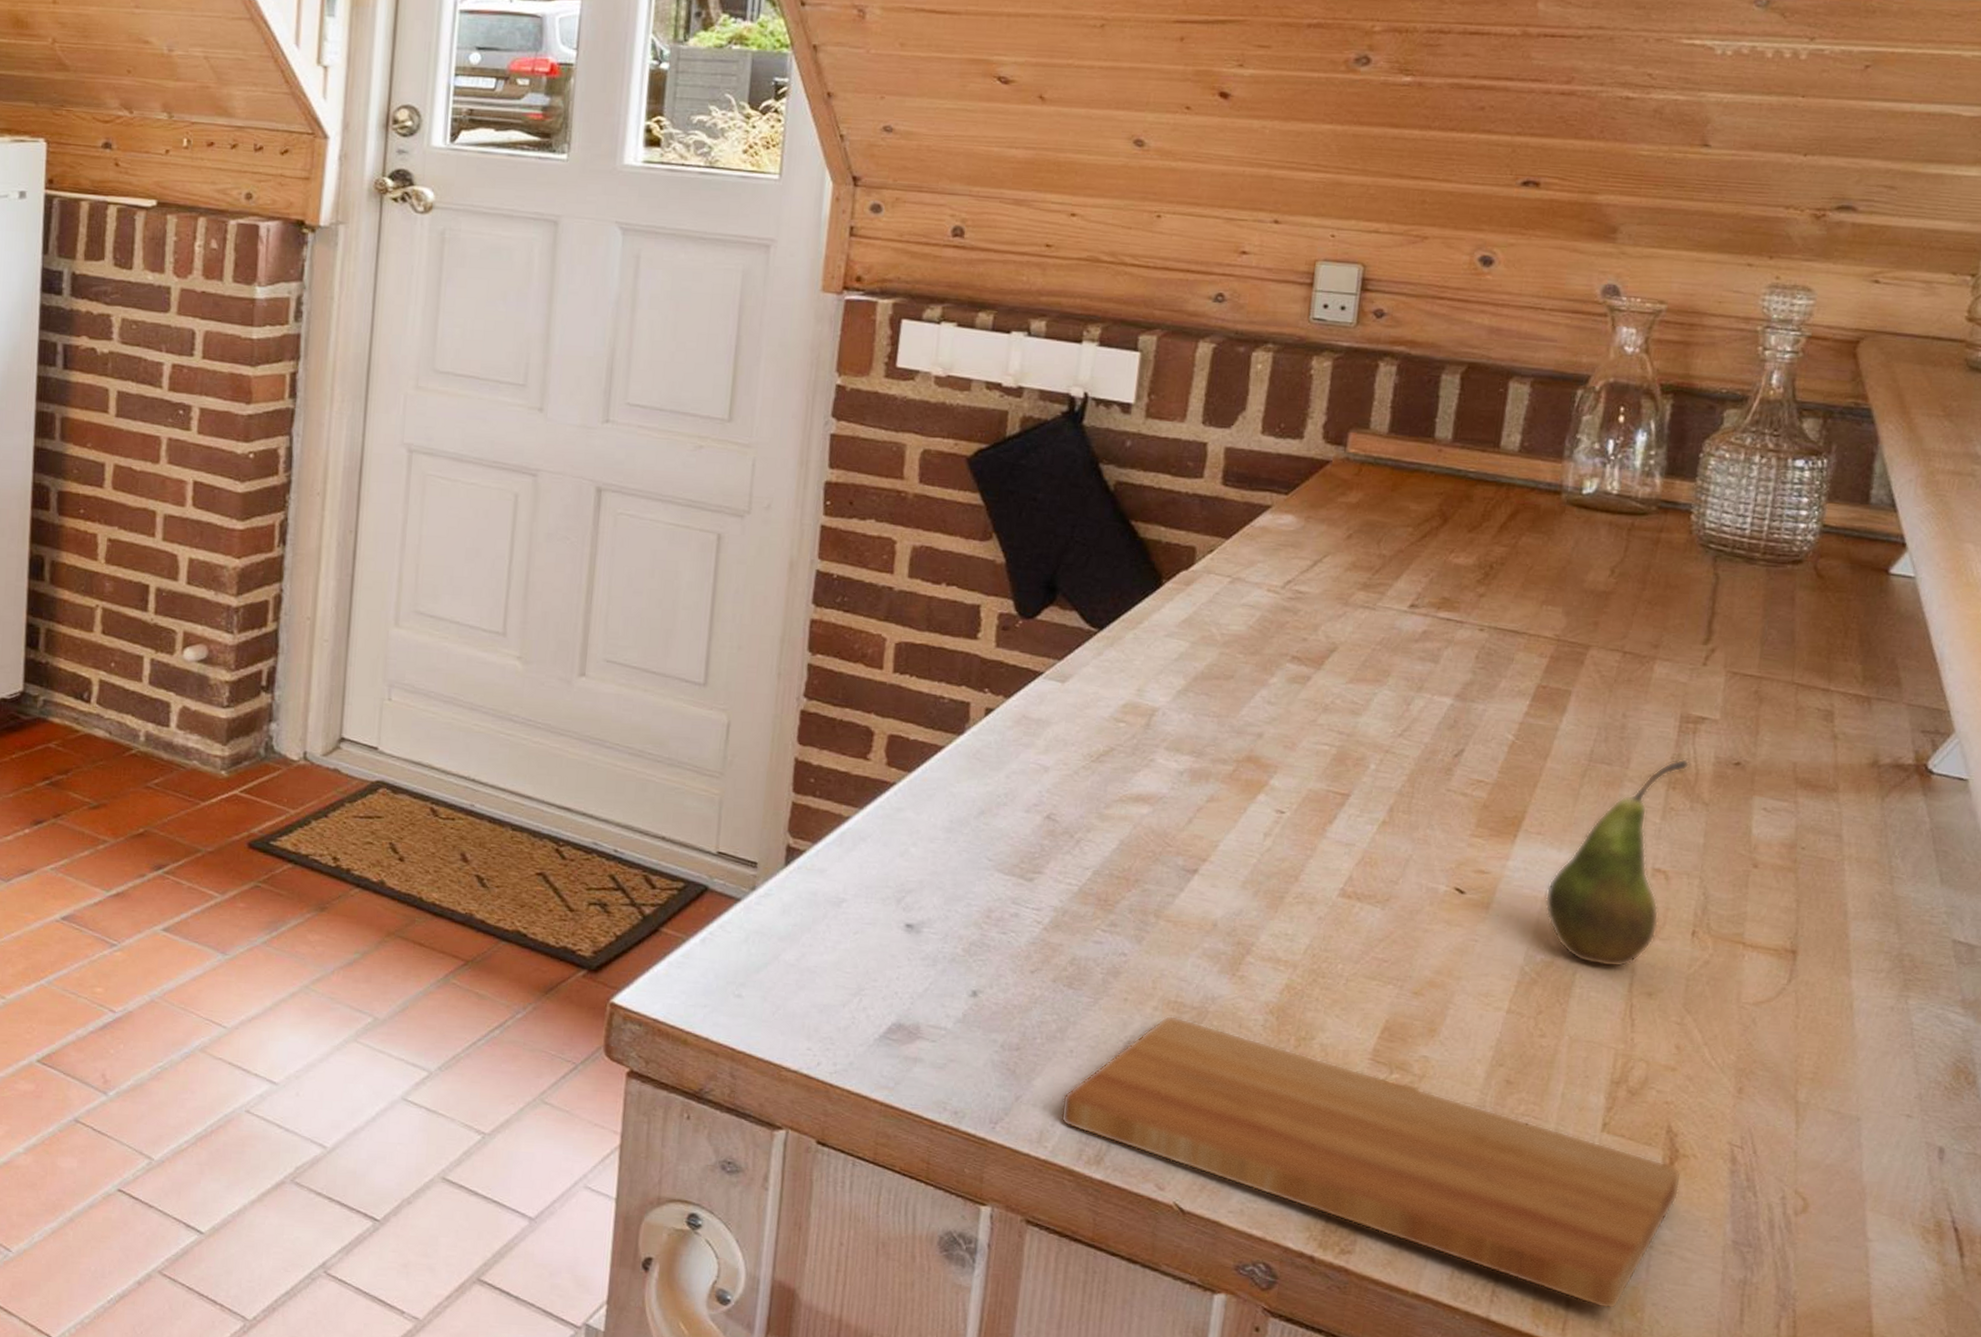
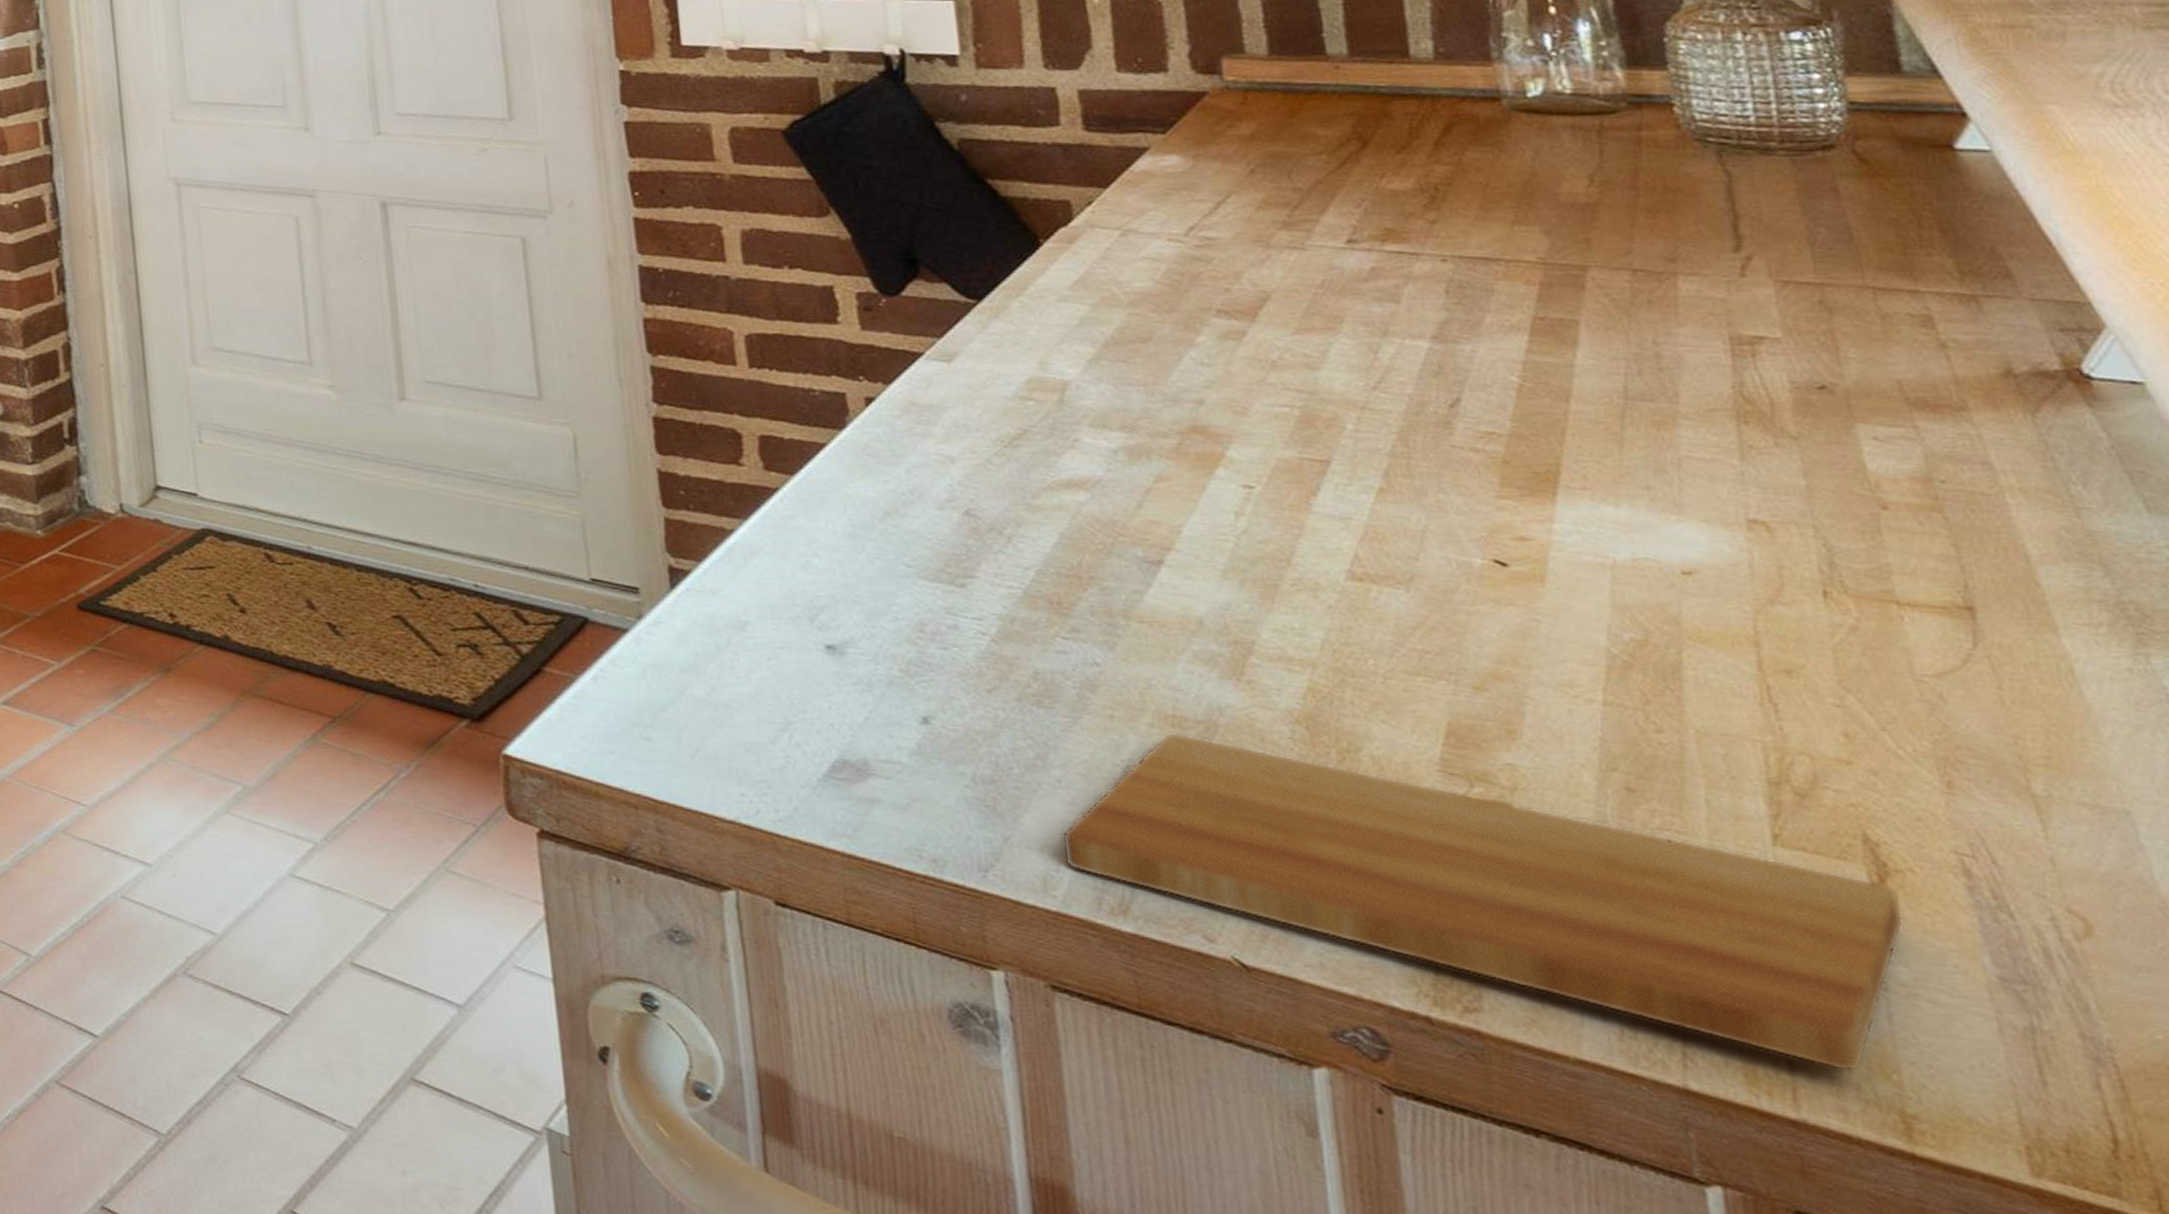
fruit: present [1544,759,1689,968] -> none [1613,387,1775,642]

